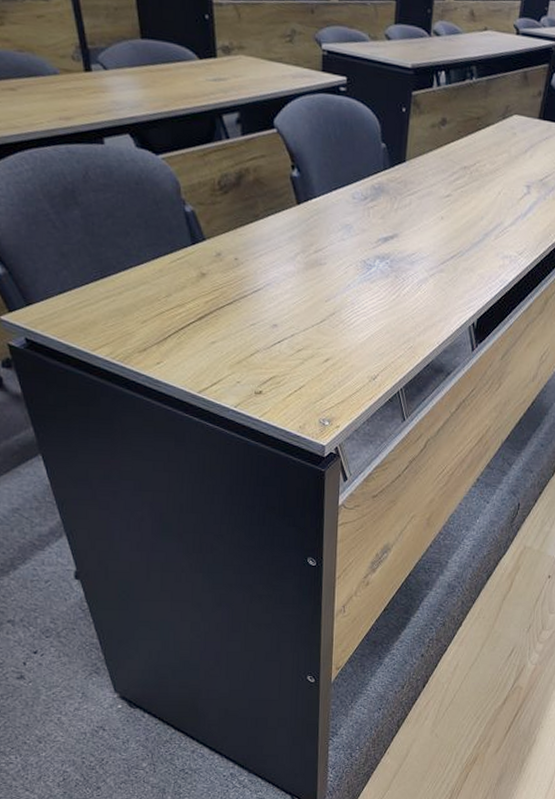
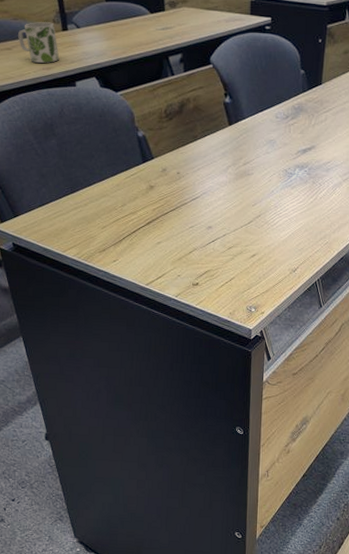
mug: none [25,57,82,112] -> present [18,22,60,63]

